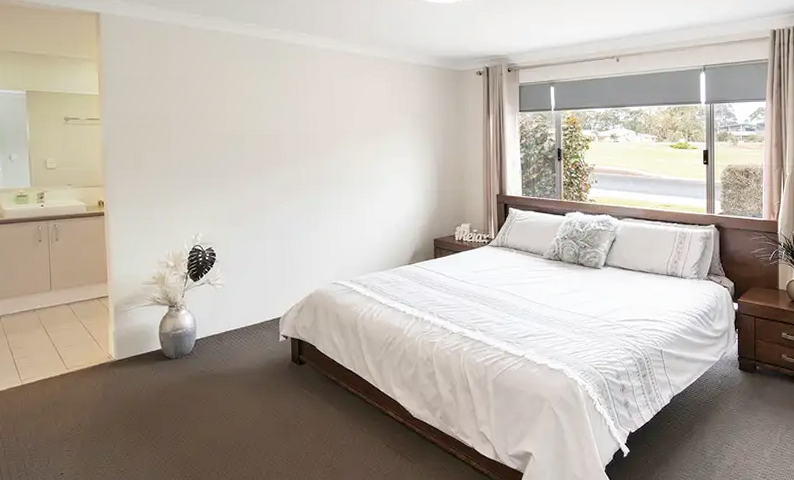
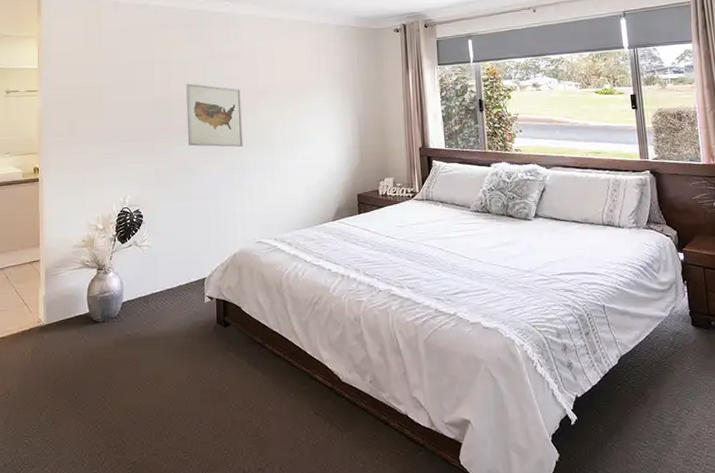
wall art: none [260,118,320,188] -> present [186,83,243,148]

